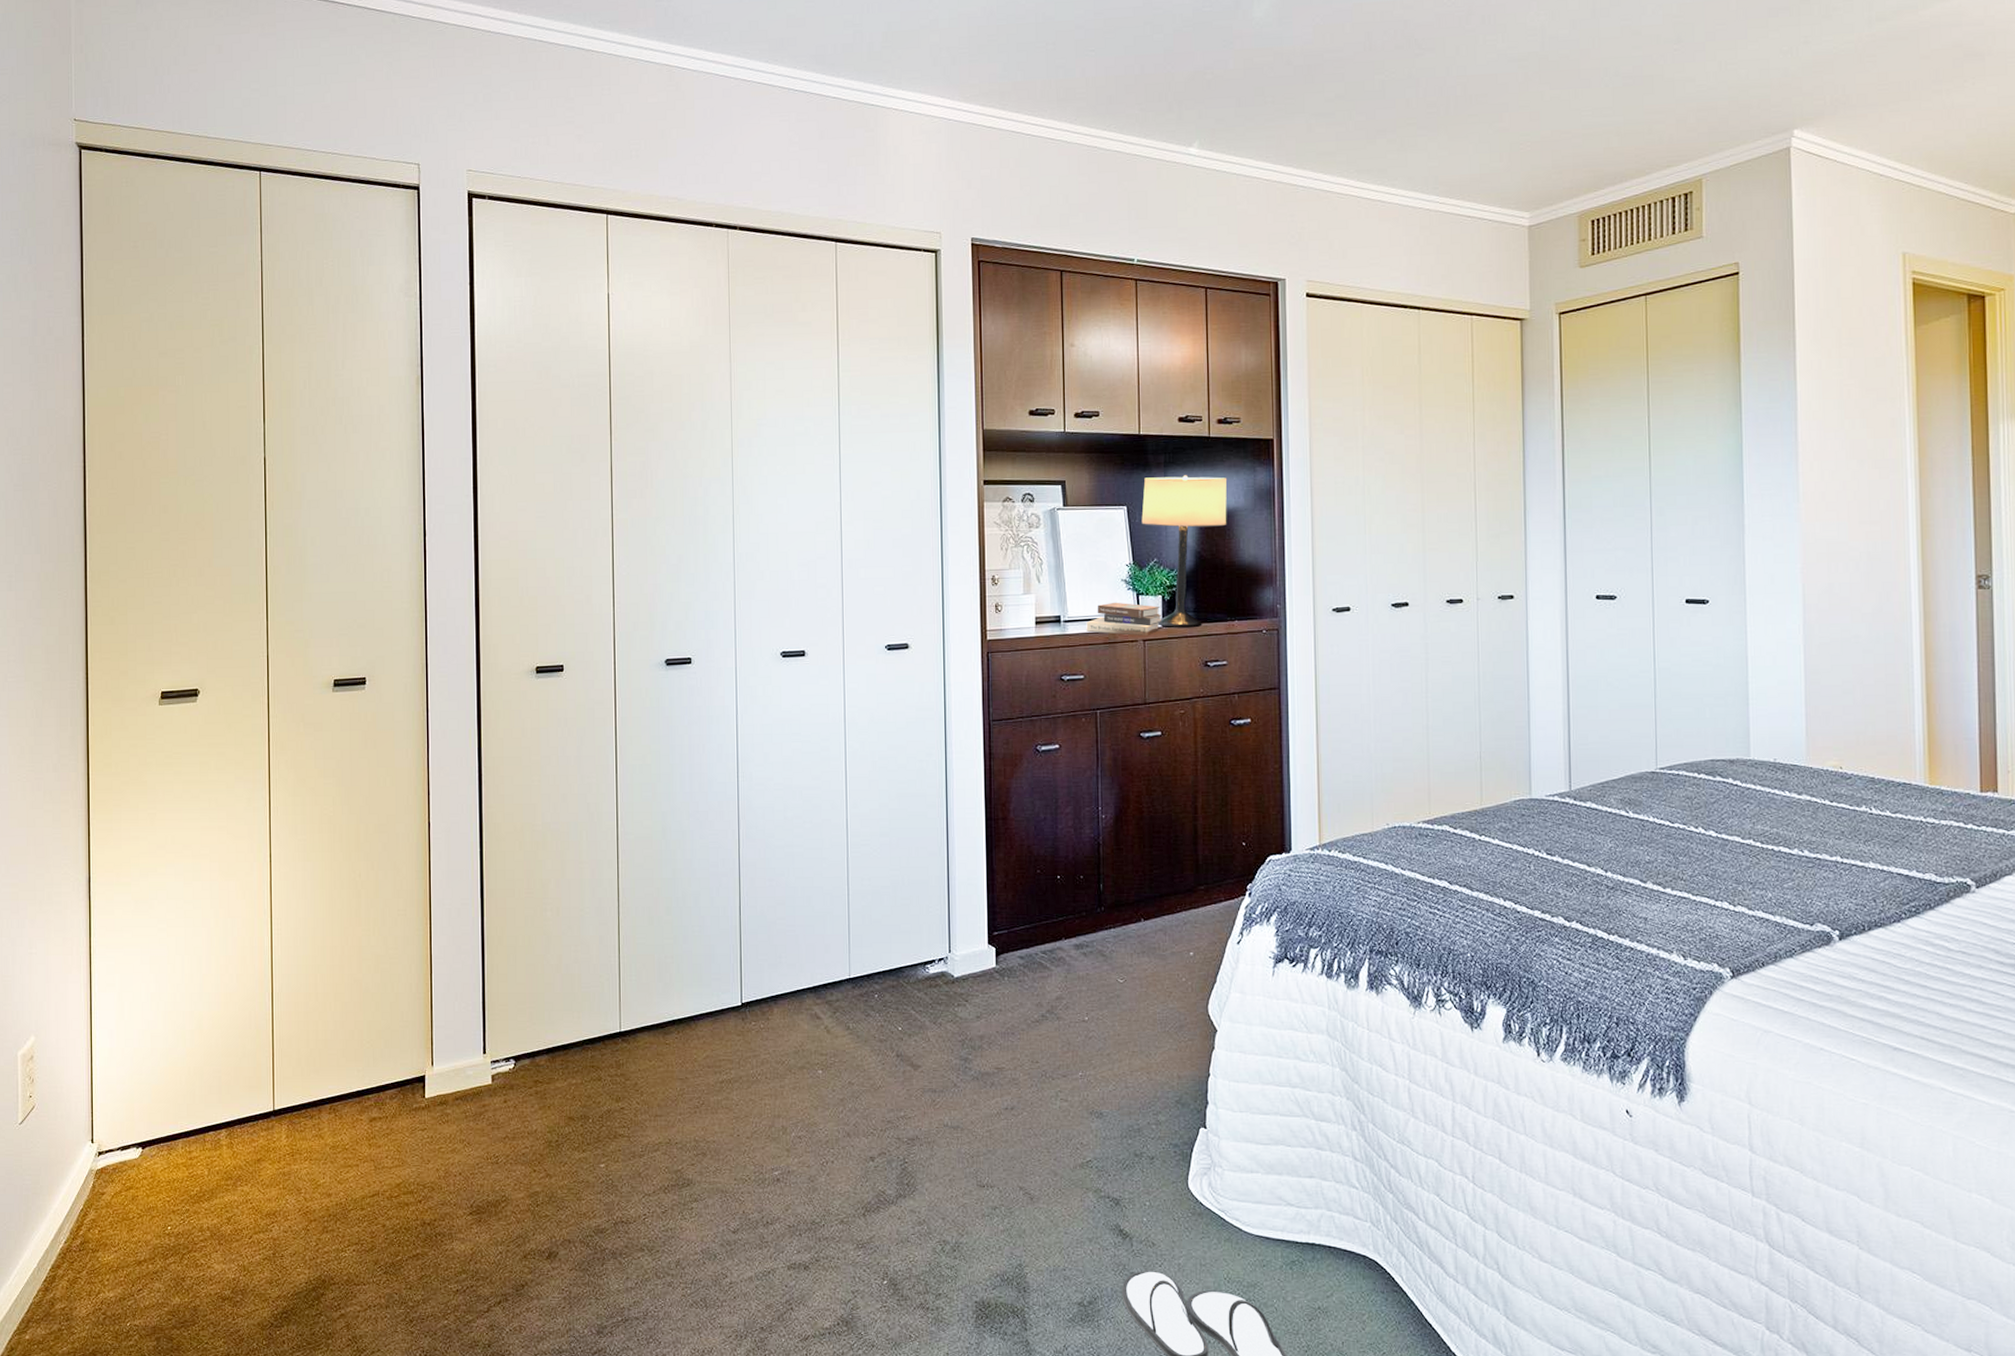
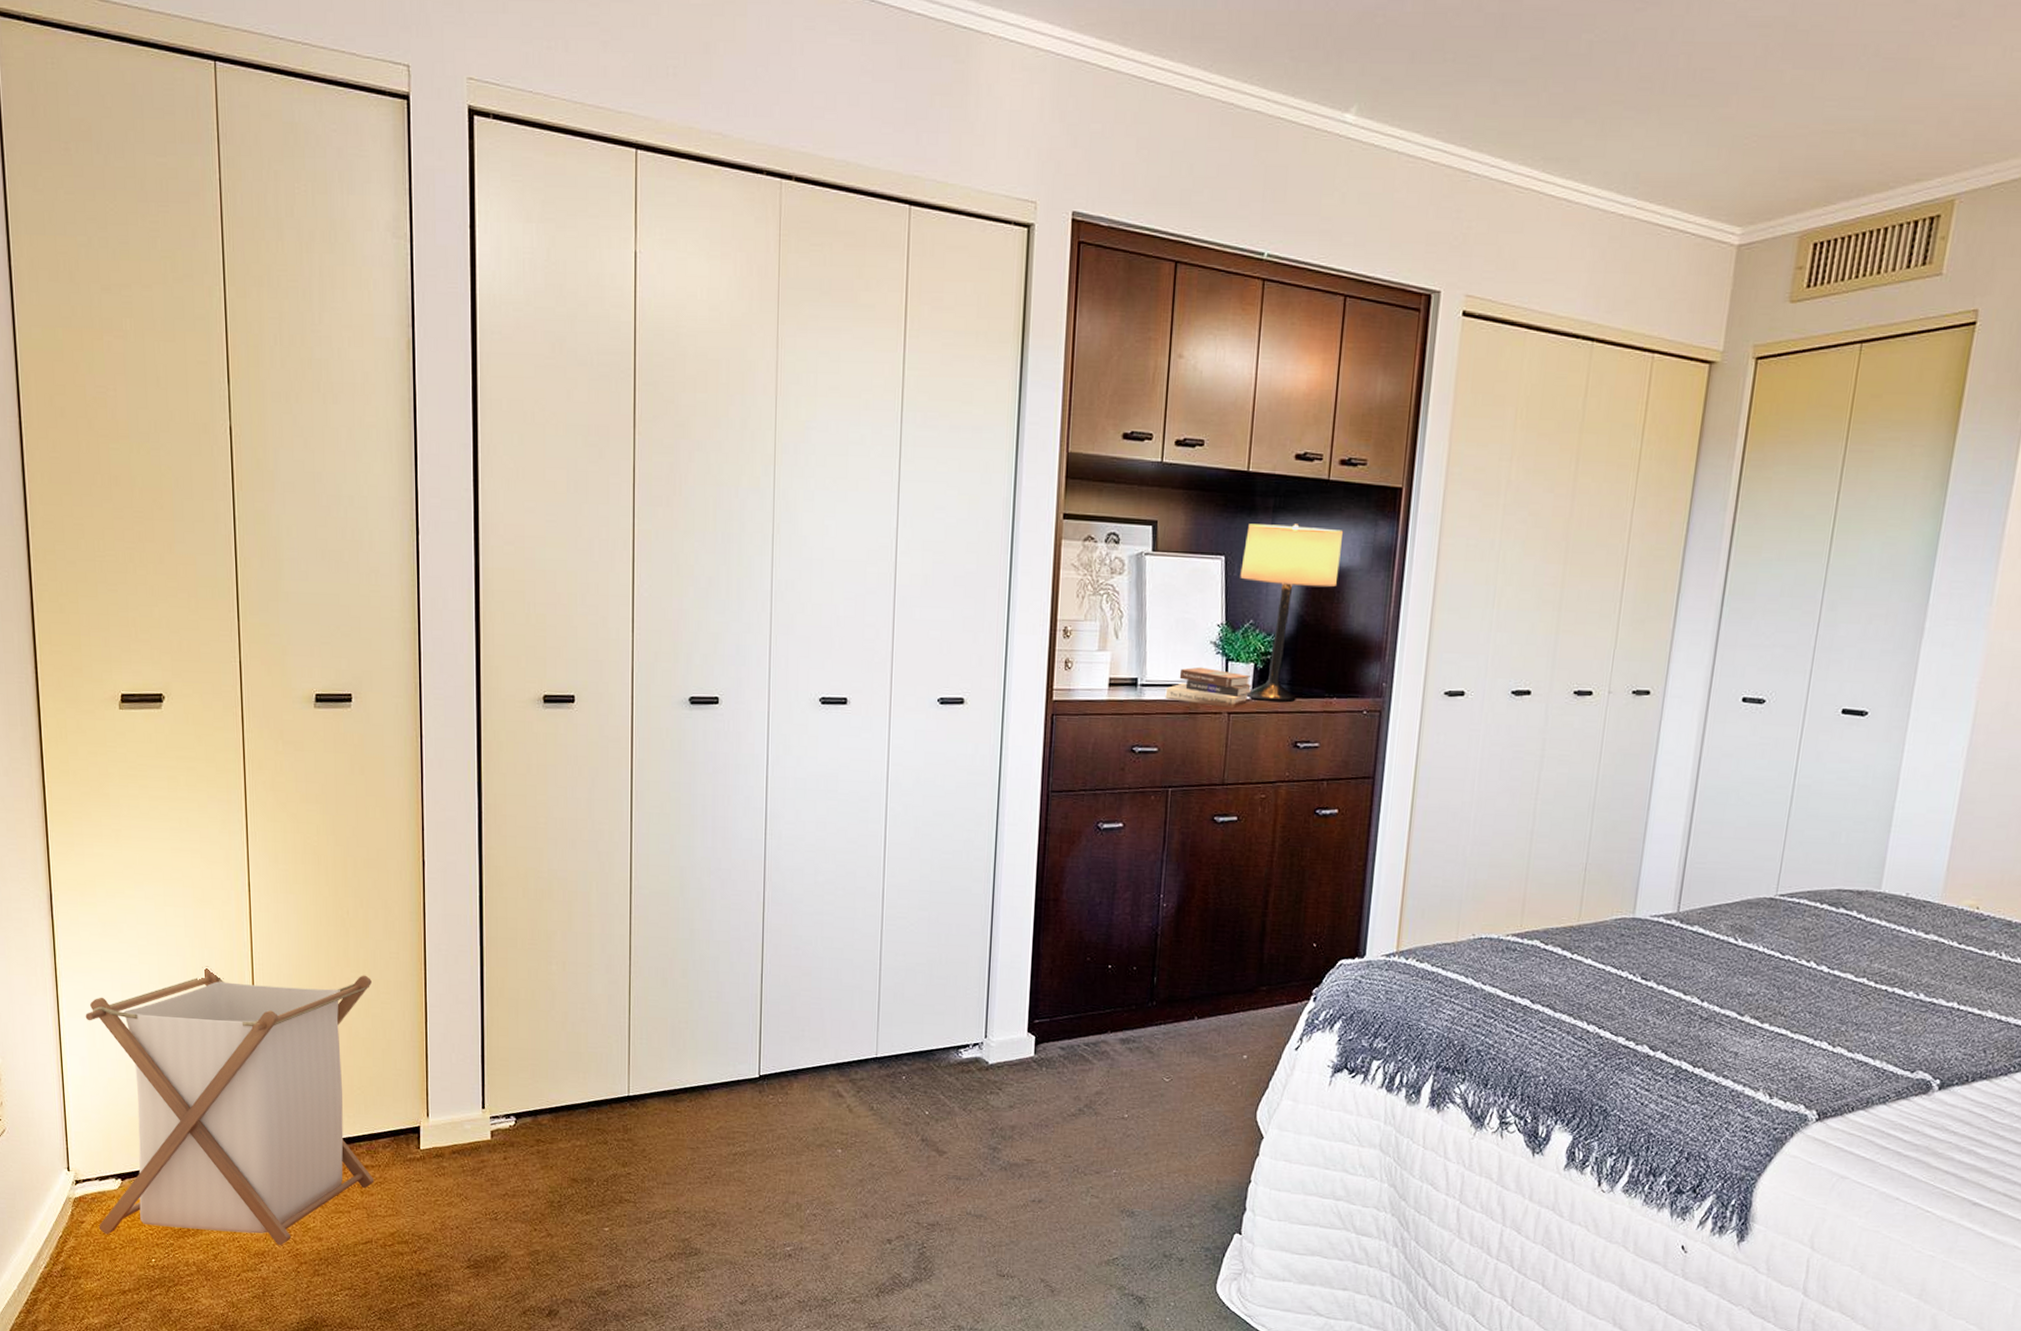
laundry basket: none [115,933,382,1205] -> present [85,966,375,1246]

